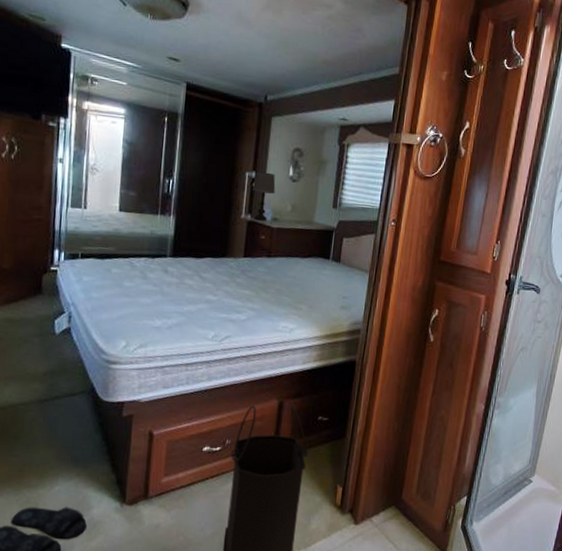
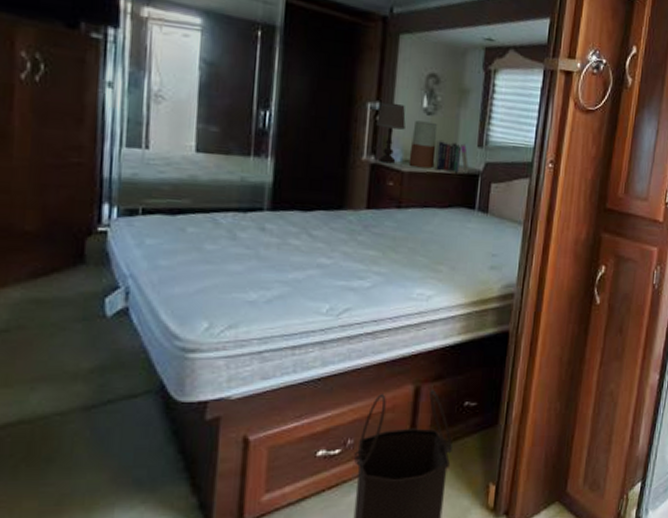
vase: none [277,186,301,226] -> present [408,120,438,169]
books: none [296,202,326,230] -> present [433,139,469,174]

